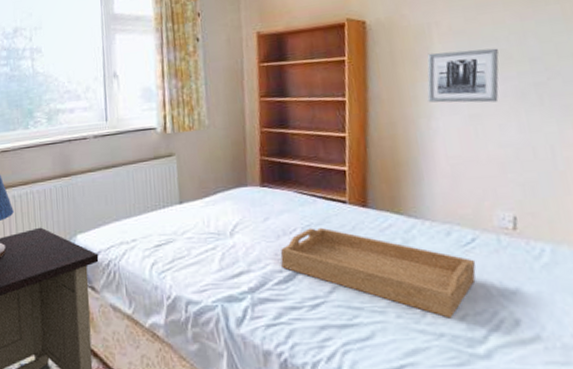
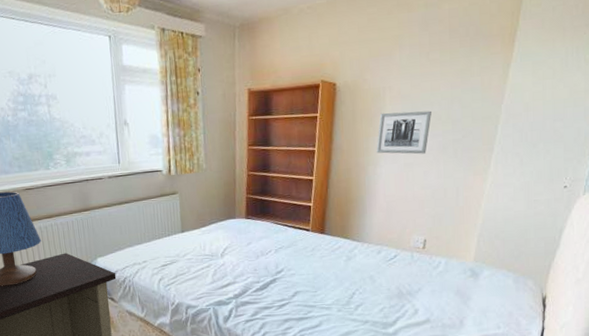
serving tray: present [280,227,476,319] -> none [258,249,395,311]

